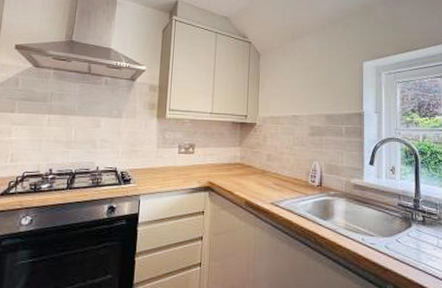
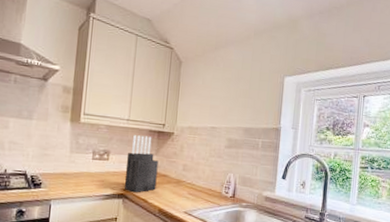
knife block: none [209,127,242,185] -> present [124,135,159,193]

